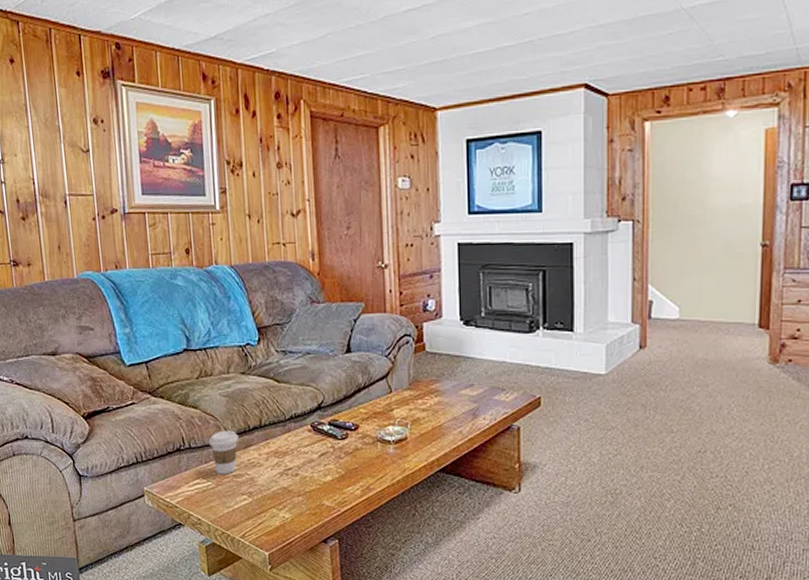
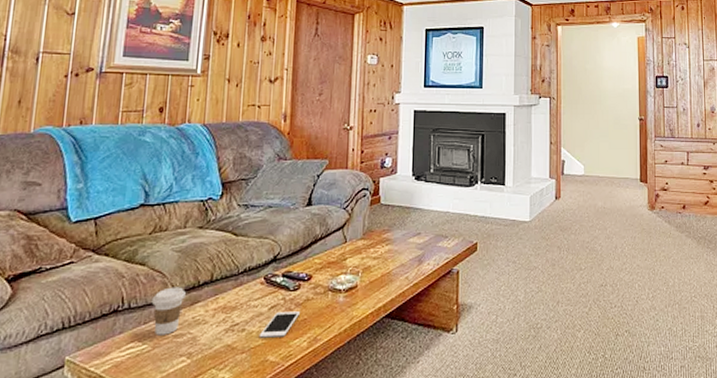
cell phone: none [312,460,351,484] -> present [258,311,301,338]

